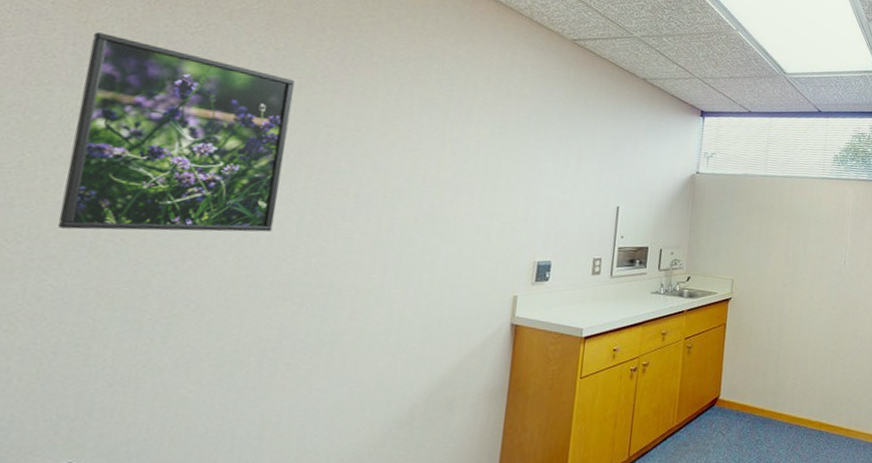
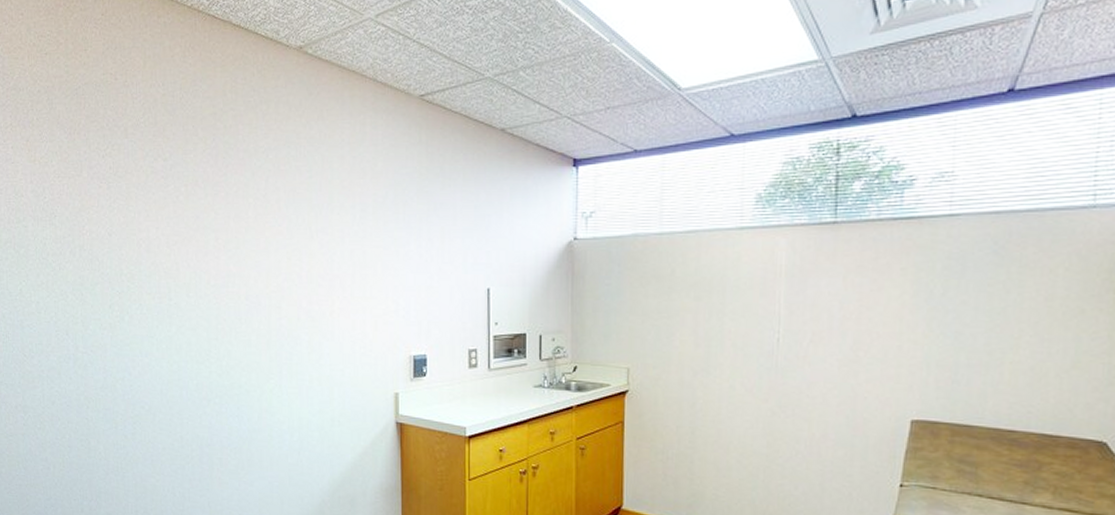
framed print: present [57,32,295,232] -> none [42,168,189,344]

